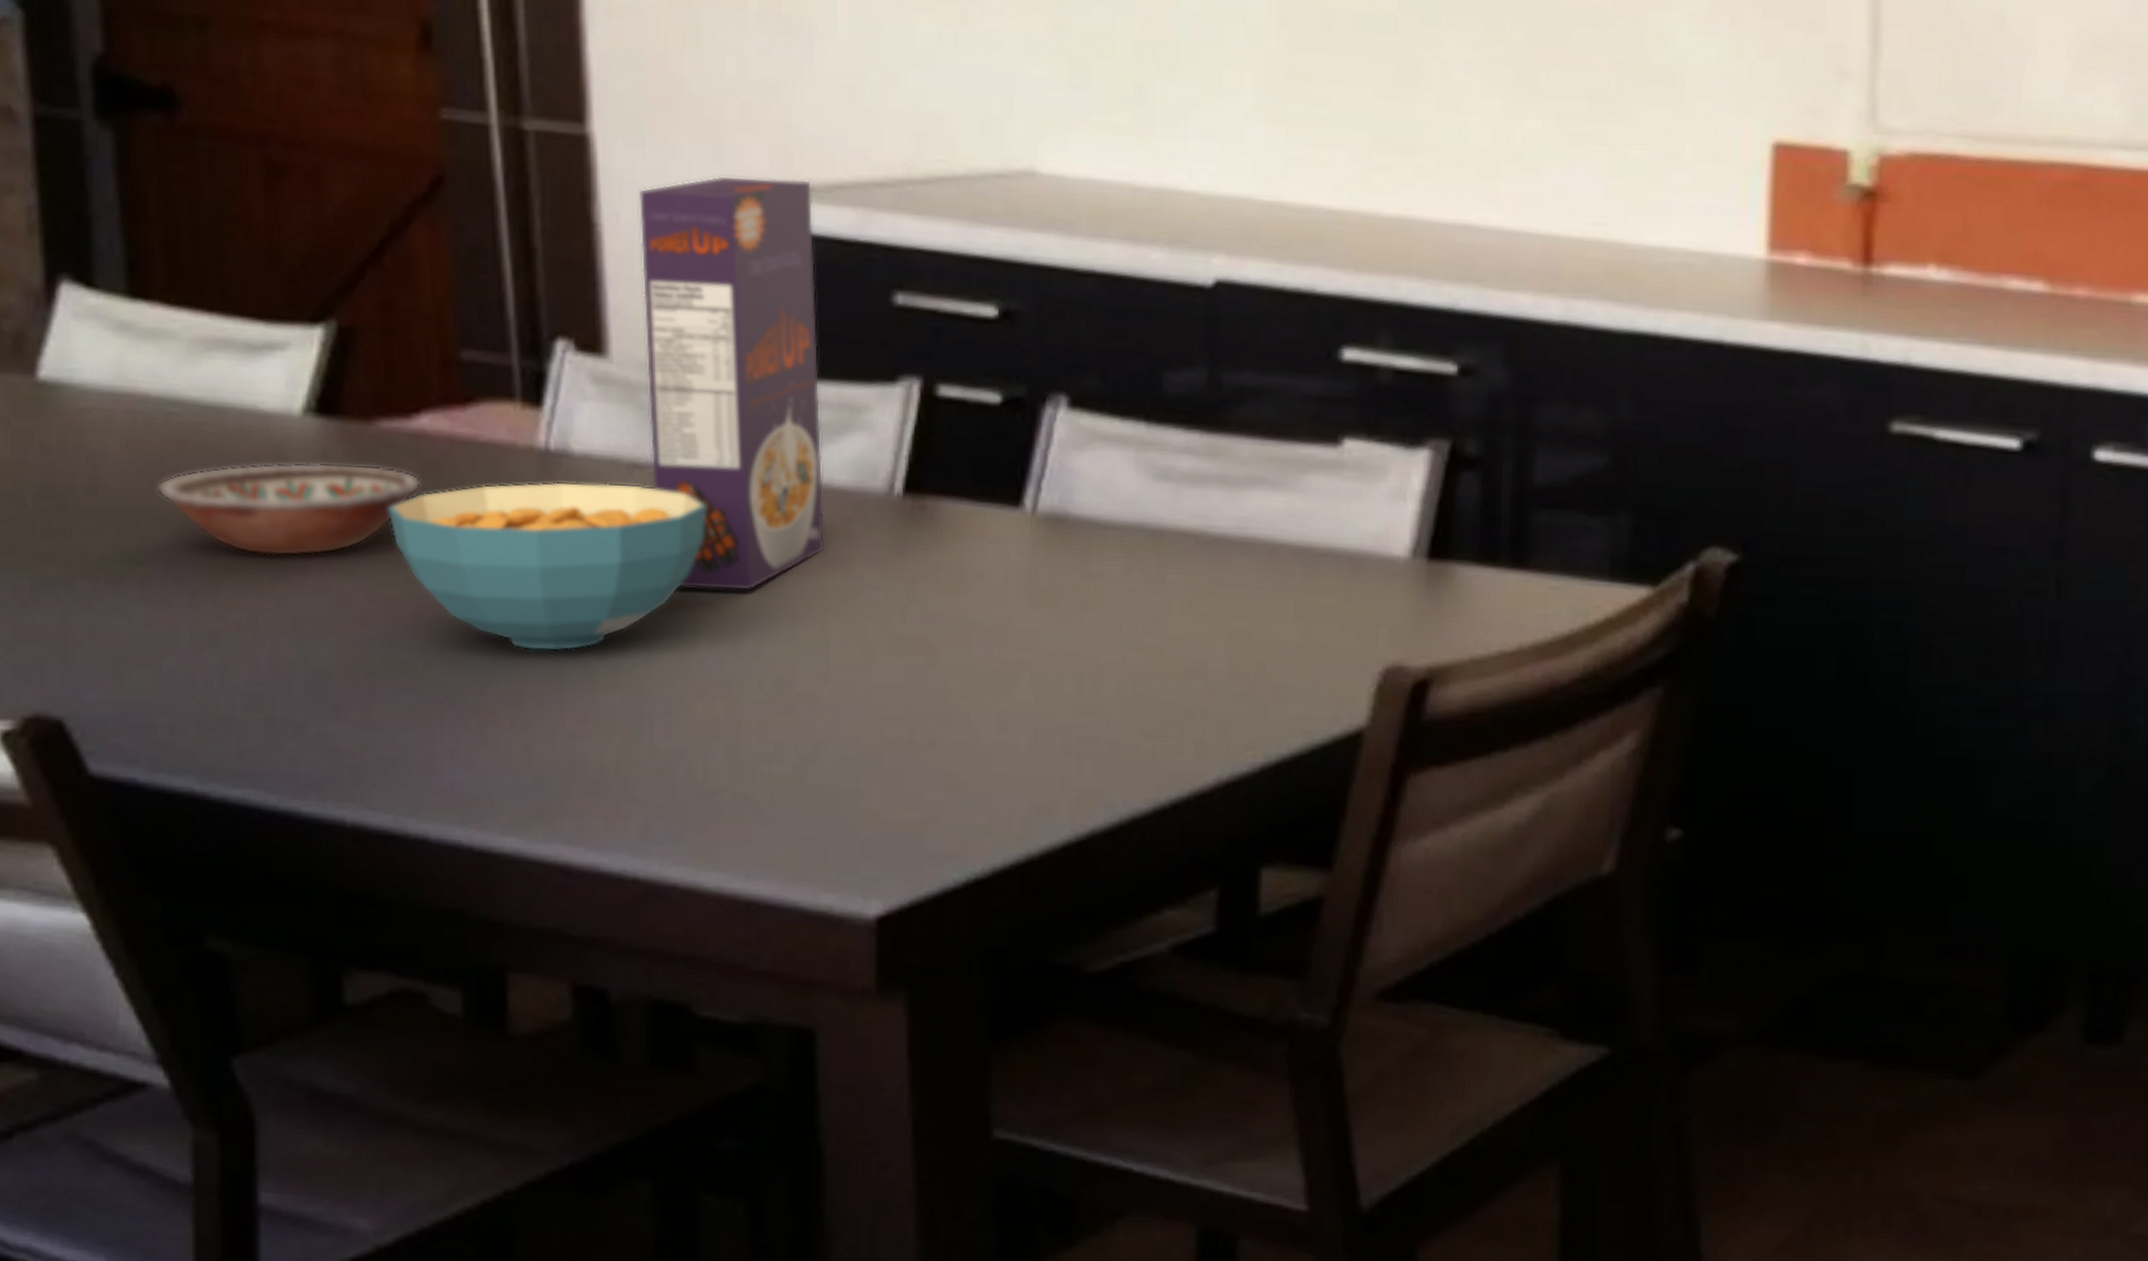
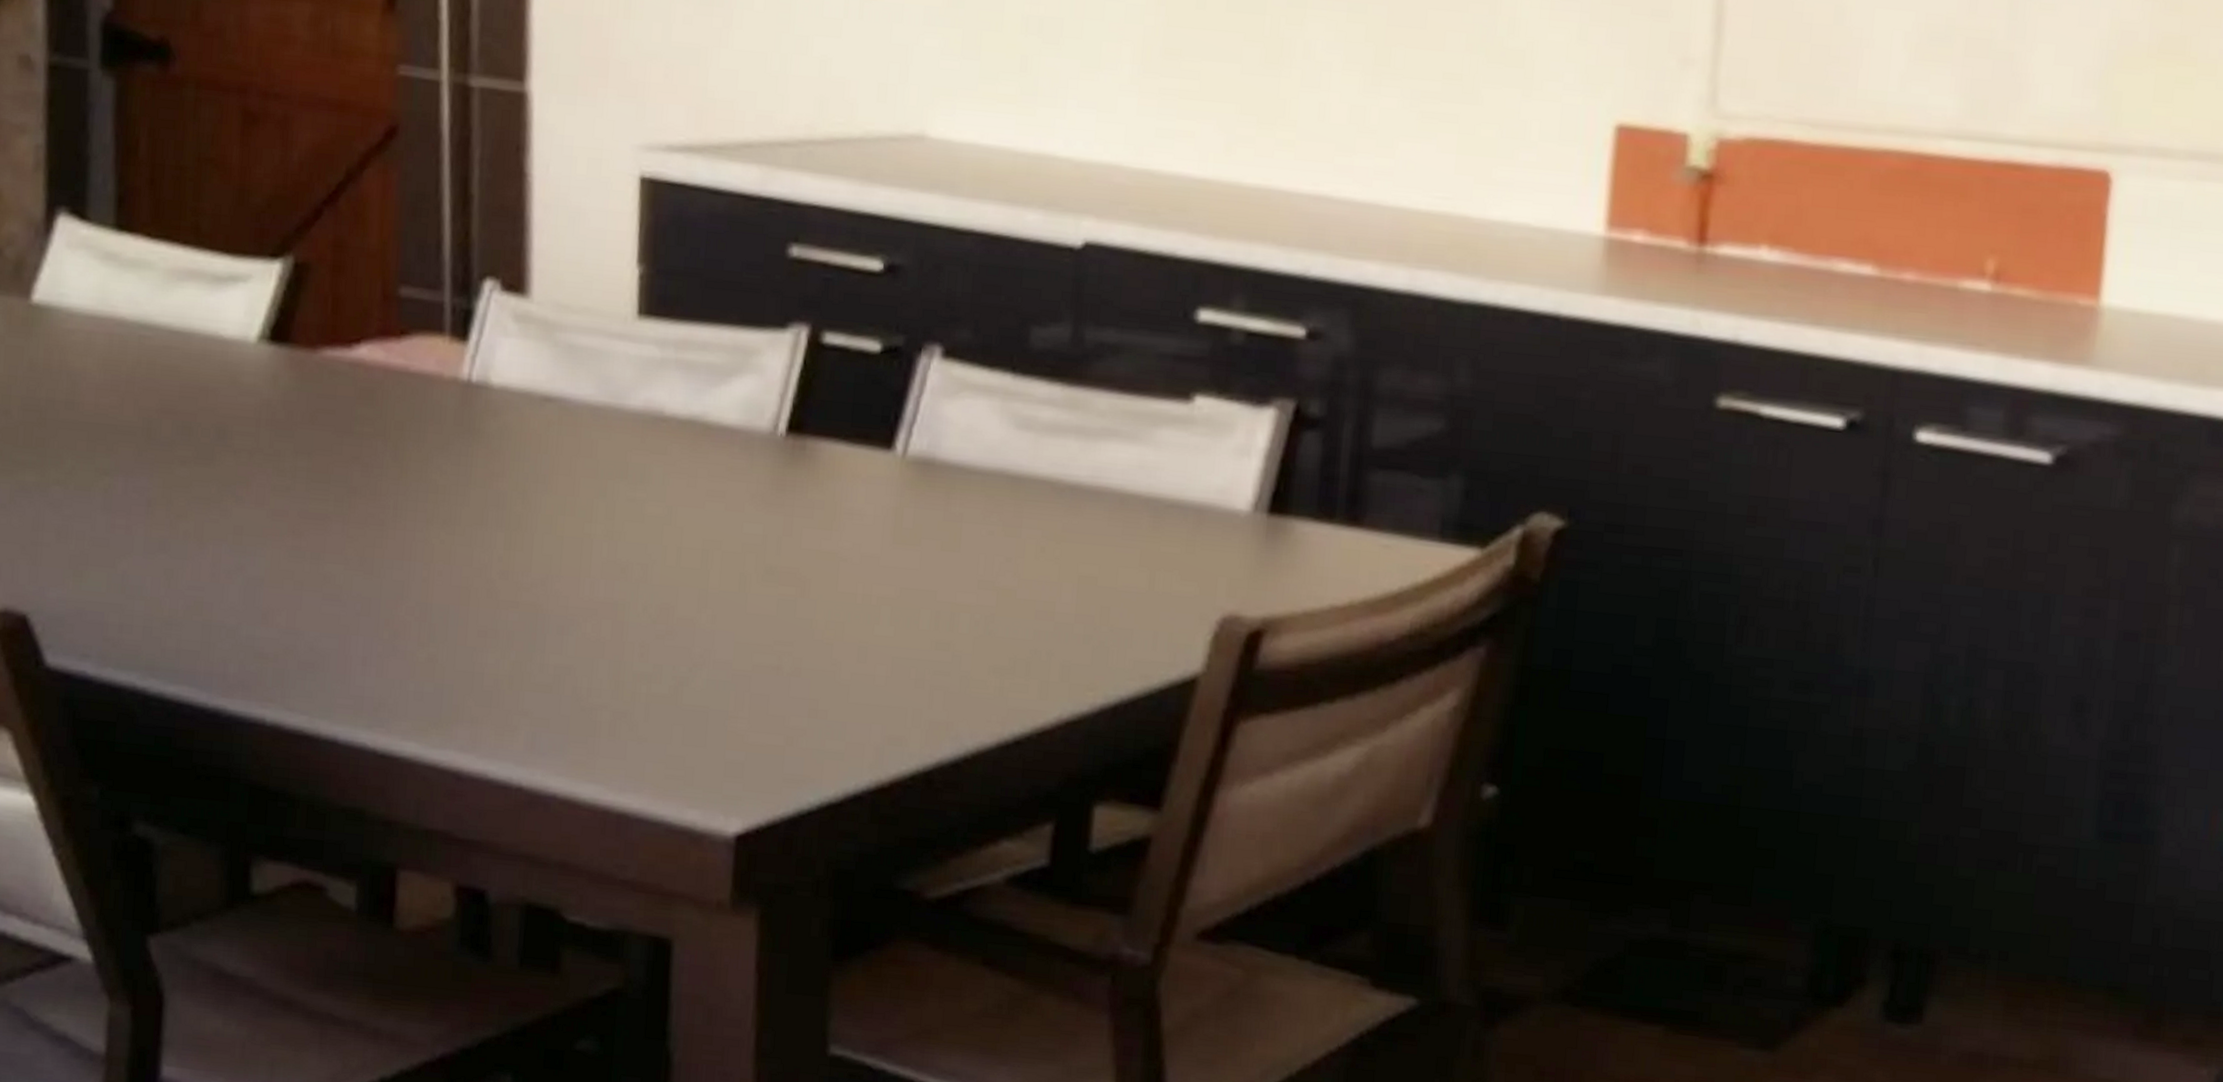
bowl: present [157,462,420,557] -> none [126,385,356,473]
cereal bowl: present [388,481,707,652] -> none [325,411,608,570]
cereal box: present [638,175,825,591] -> none [560,132,723,520]

